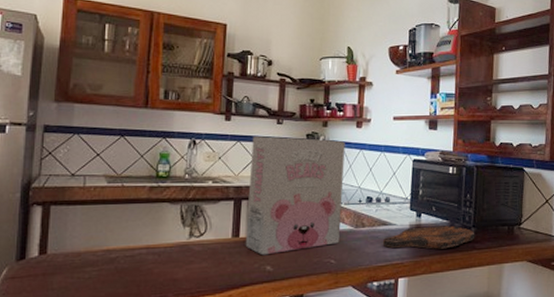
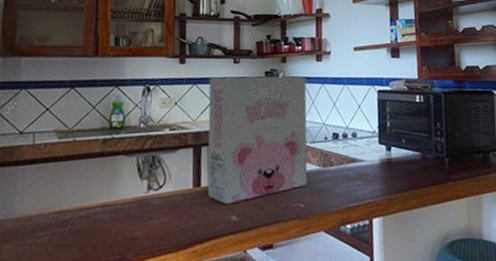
cutting board: present [382,225,475,249] -> none [352,157,450,187]

